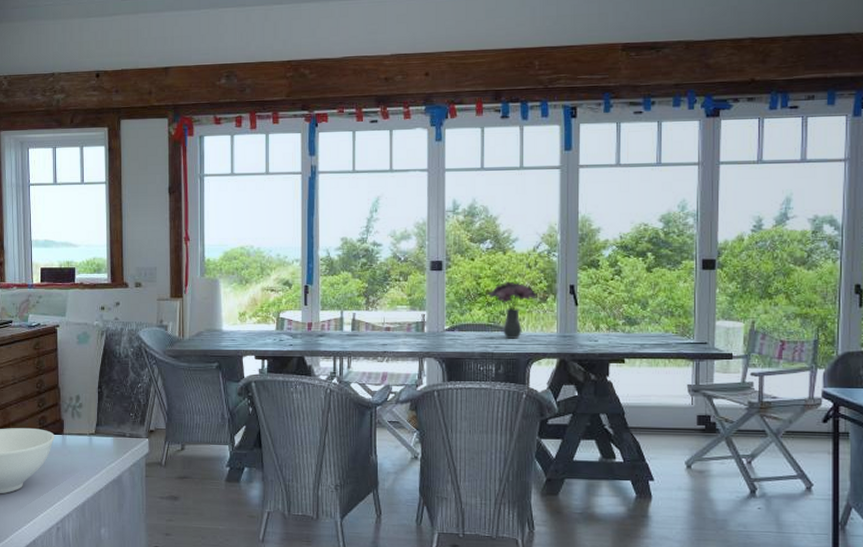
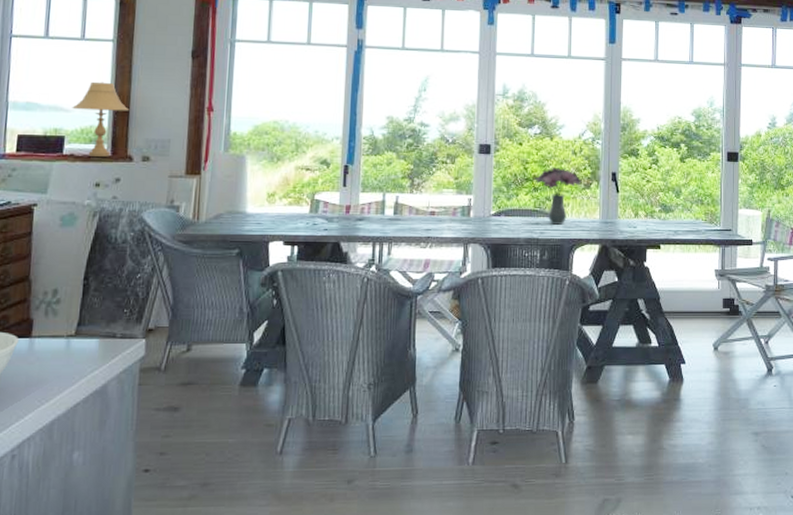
lamp: none [78,219,123,285] -> present [72,81,130,158]

